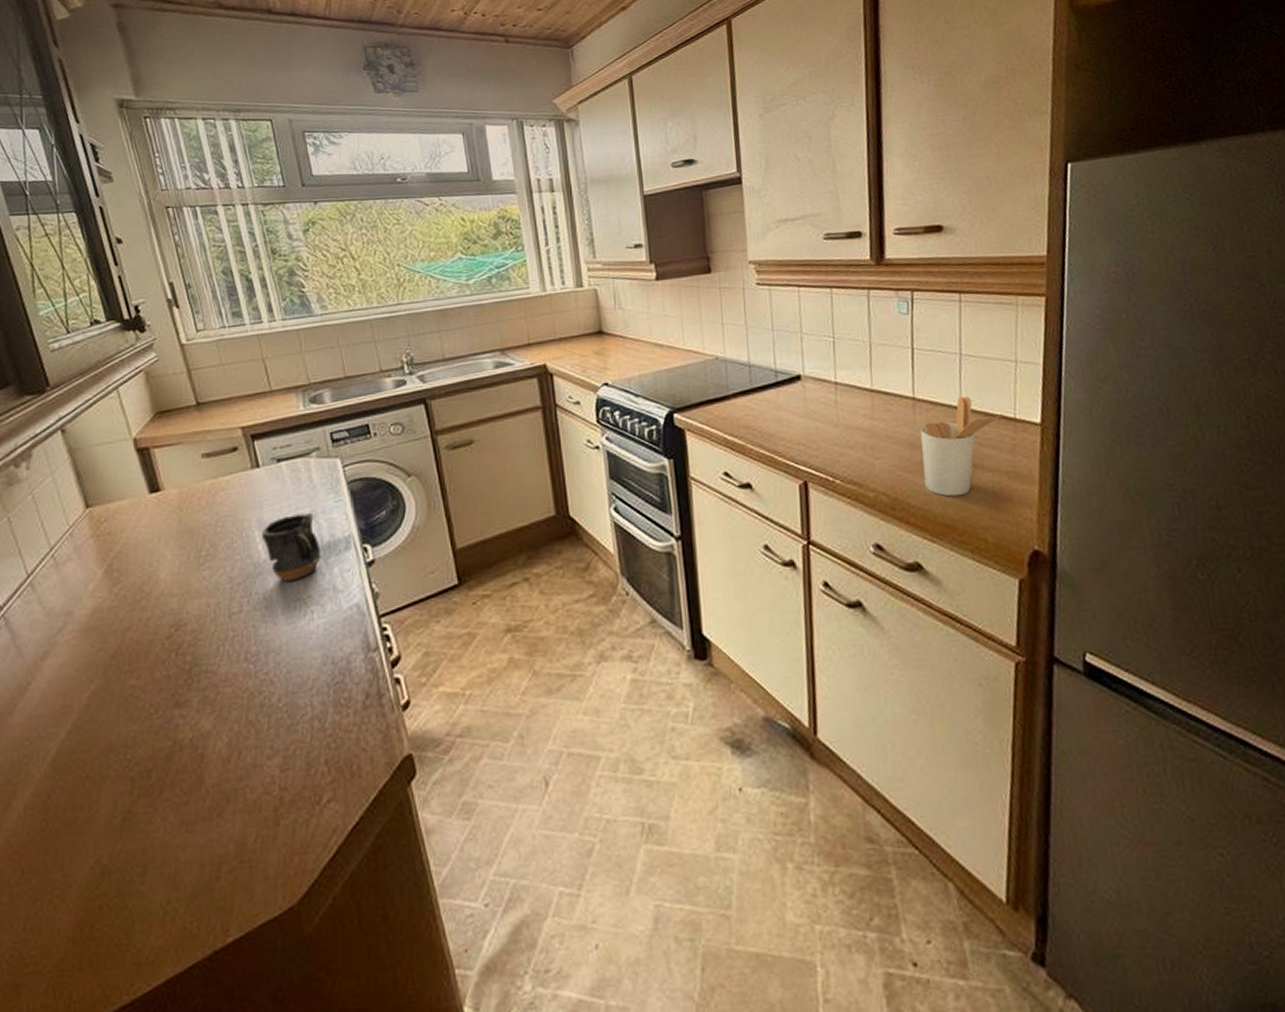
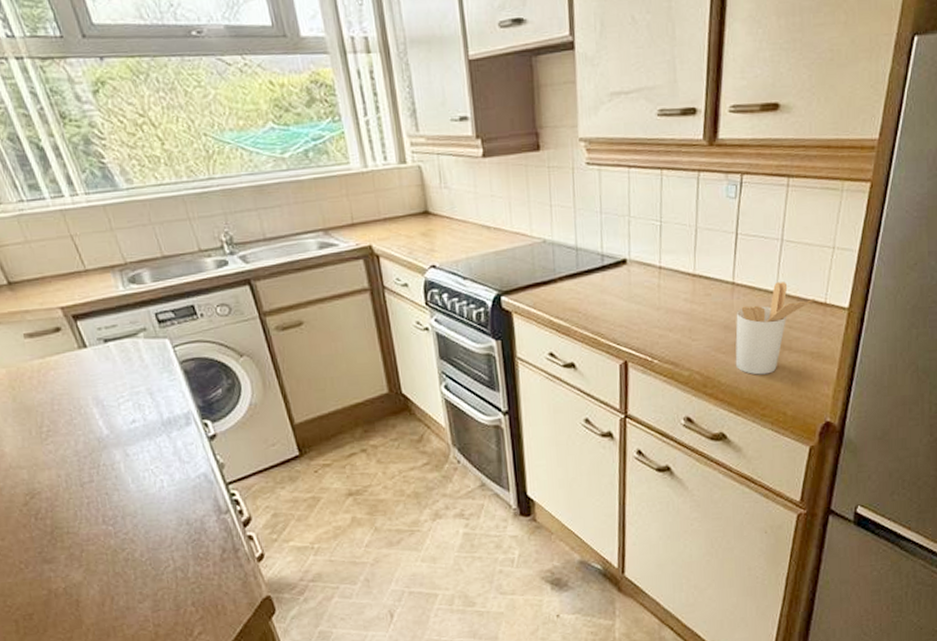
mug: present [261,512,321,581] -> none [99,390,163,454]

